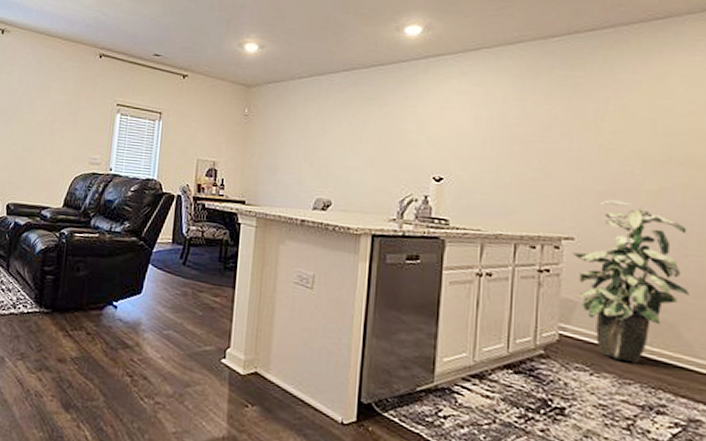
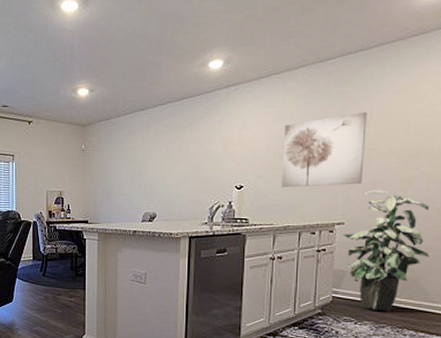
wall art: none [491,102,601,191] -> present [281,112,367,188]

